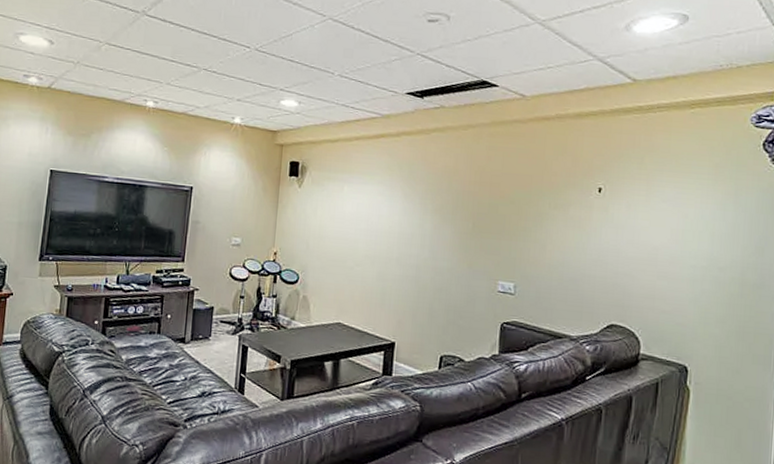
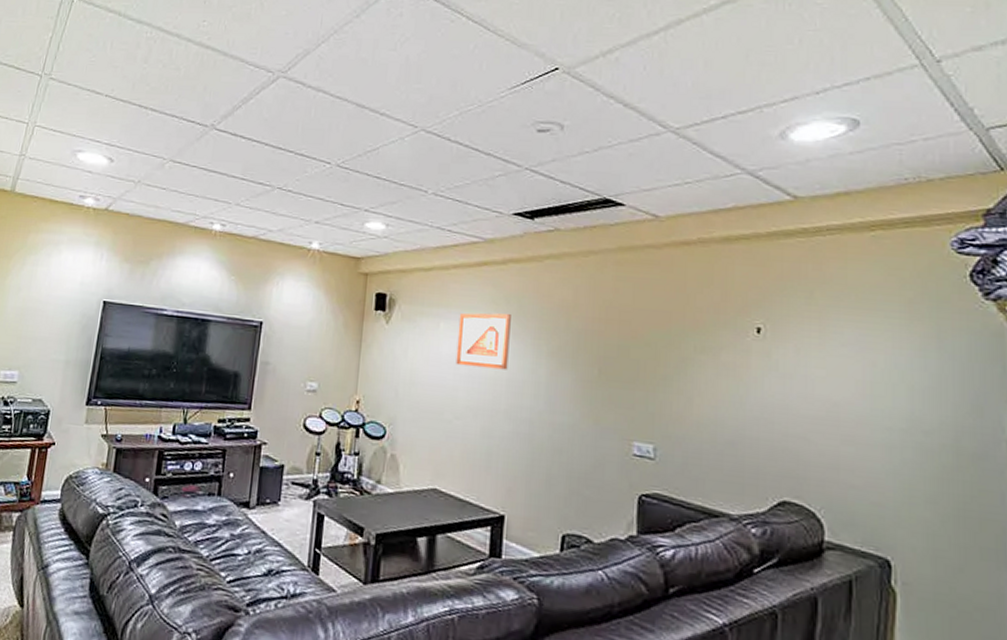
picture frame: none [357,177,403,225] -> present [456,313,511,370]

